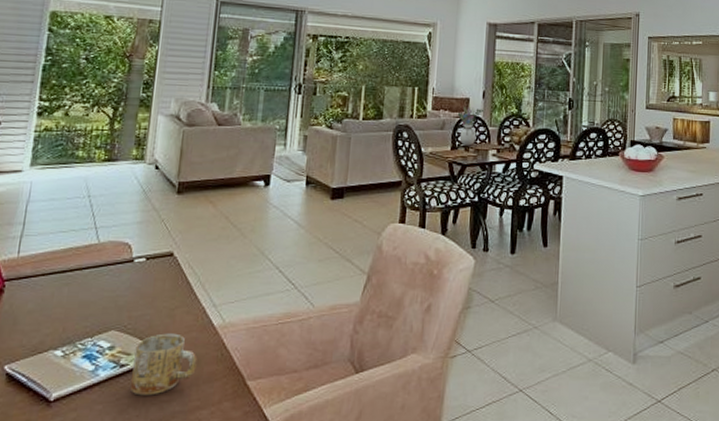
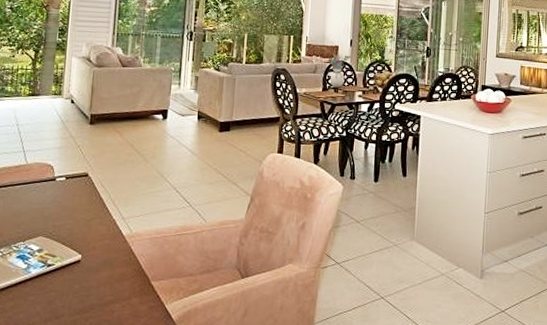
mug: present [130,333,198,396] -> none [56,240,110,290]

